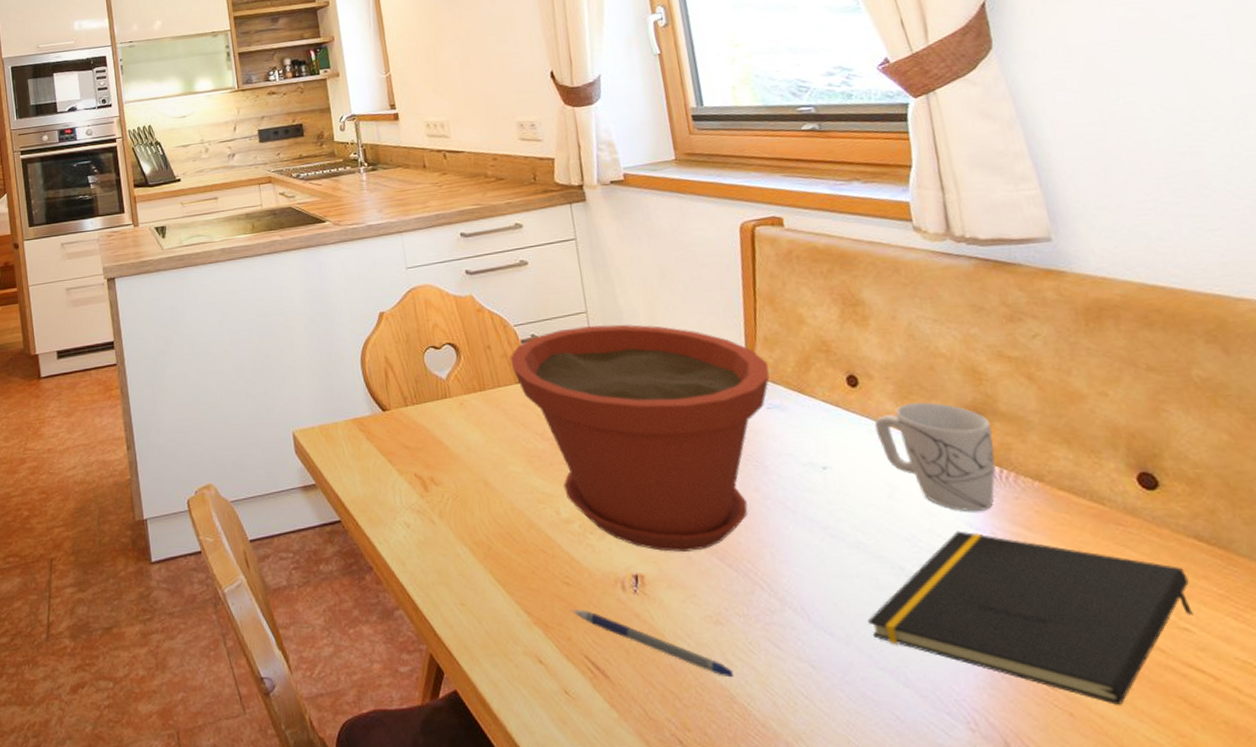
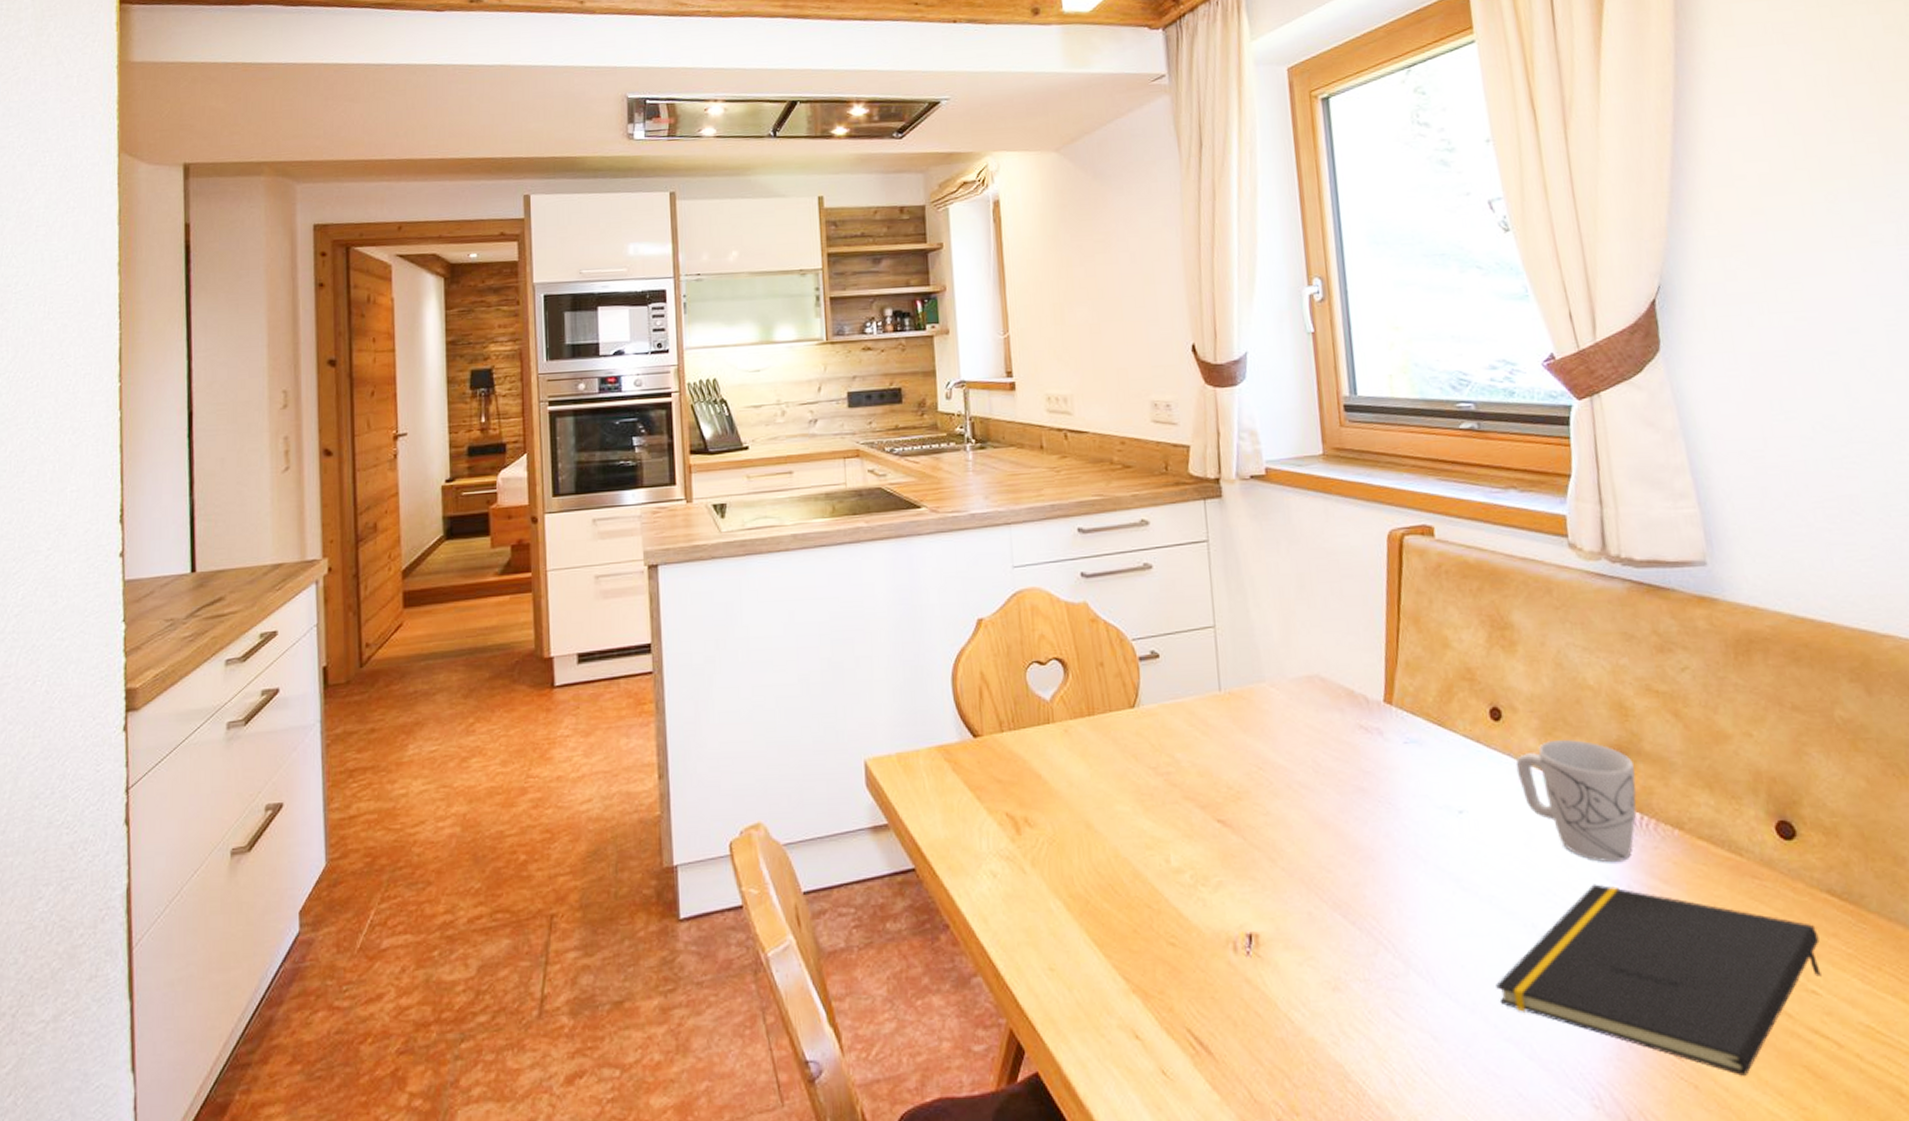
plant pot: present [509,324,771,552] -> none [1125,642,1410,907]
pen: present [571,610,733,678] -> none [1175,975,1349,1053]

